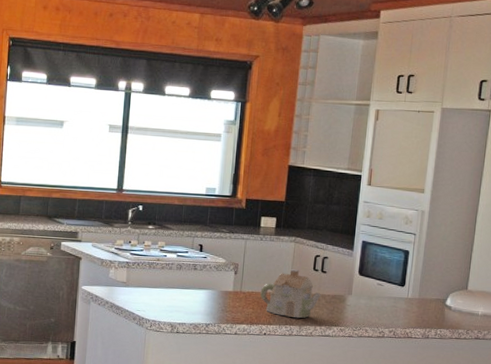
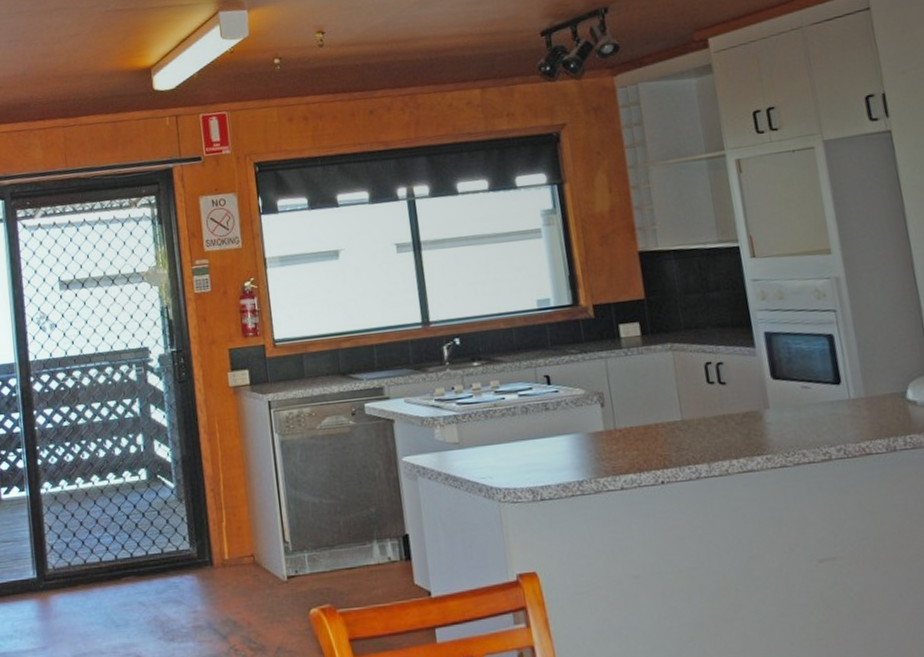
teapot: present [260,269,321,319] -> none [642,386,727,454]

